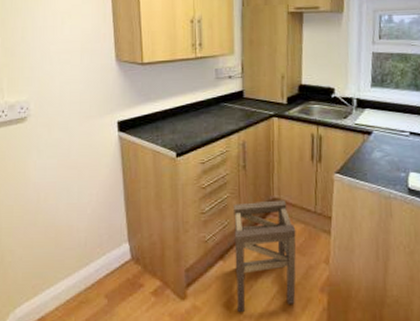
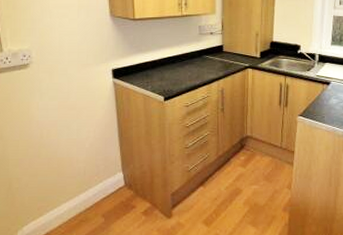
stool: present [234,200,296,312] -> none [213,137,265,227]

